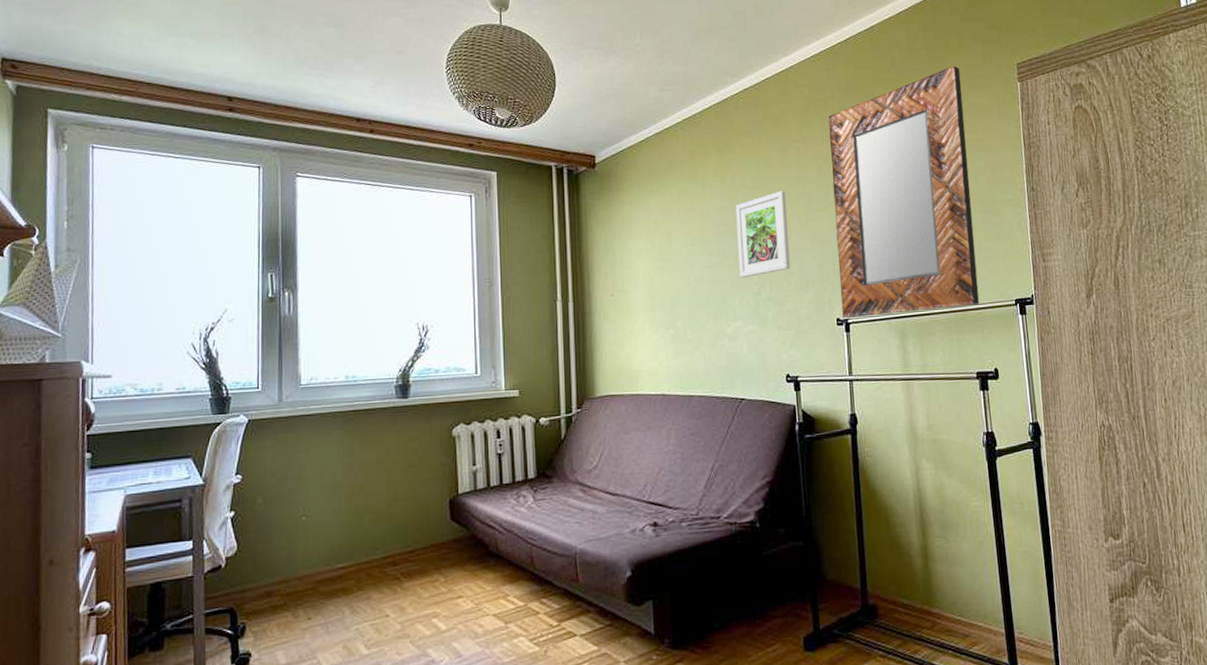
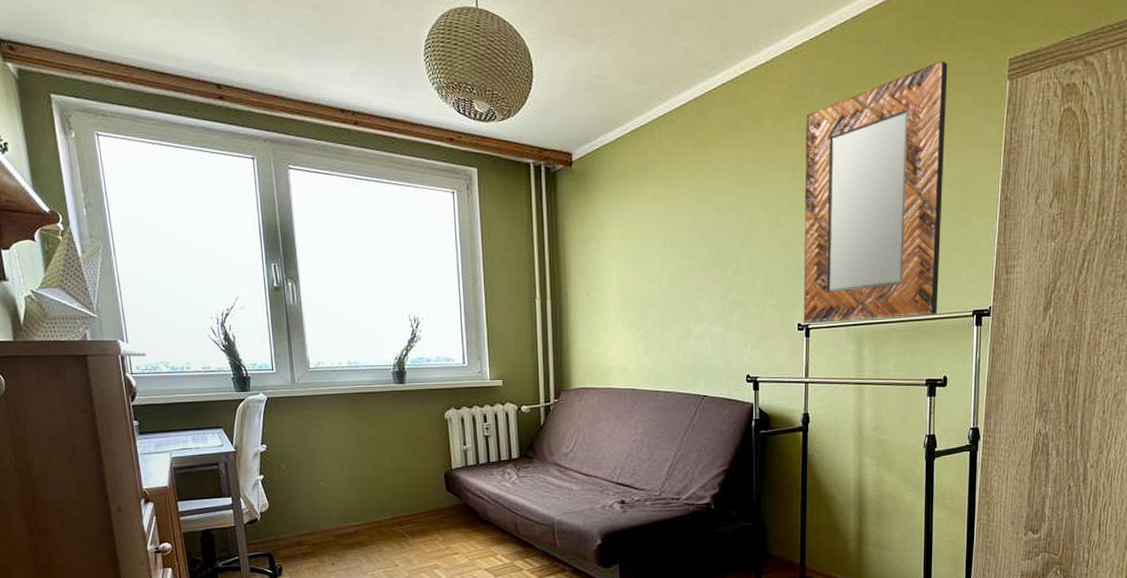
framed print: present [736,190,790,278] -> none [708,194,758,282]

